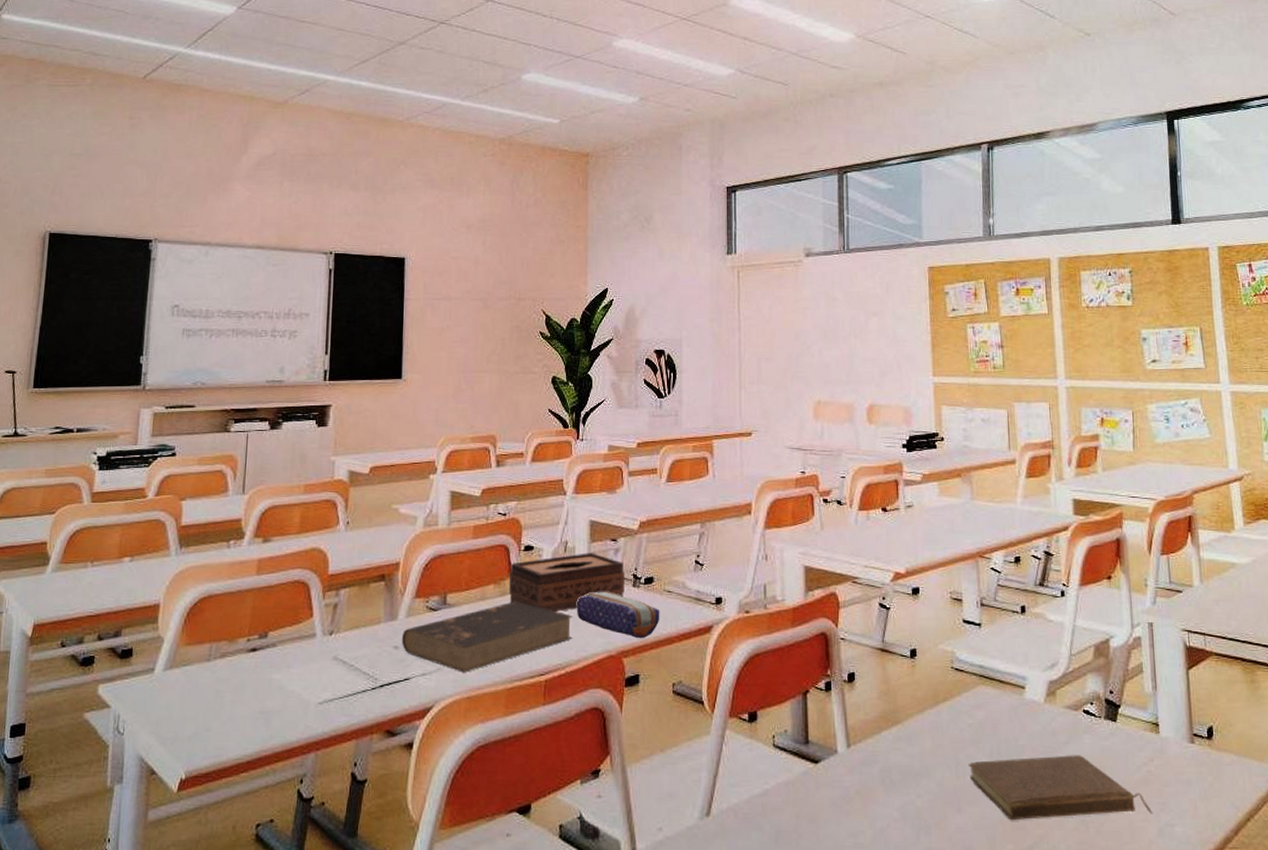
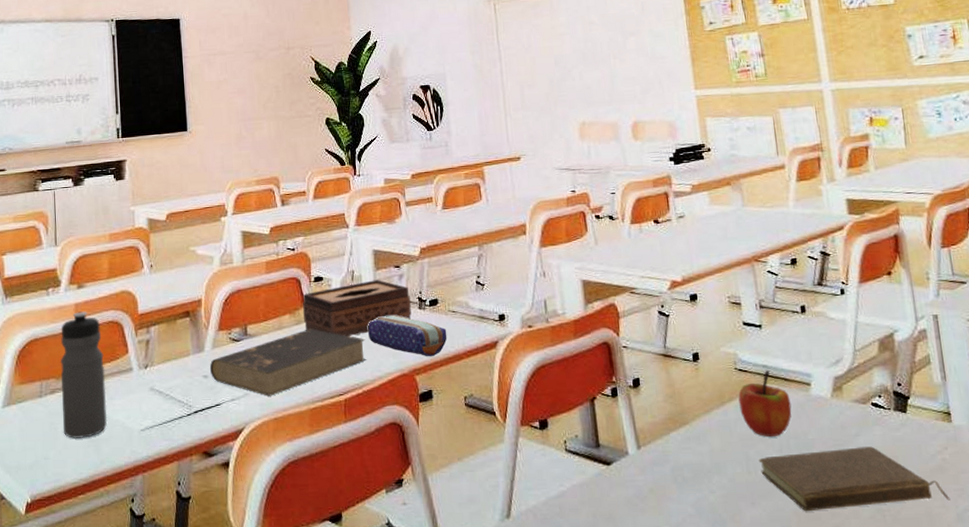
water bottle: none [231,568,285,709] -> present [60,311,108,439]
apple: none [953,671,1005,741] -> present [738,370,792,437]

